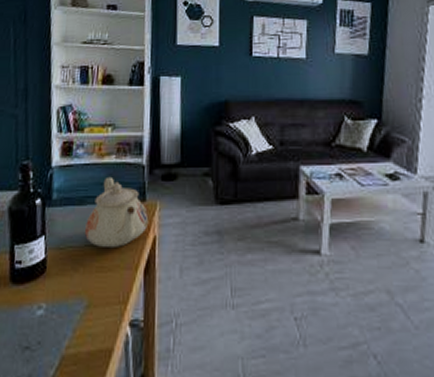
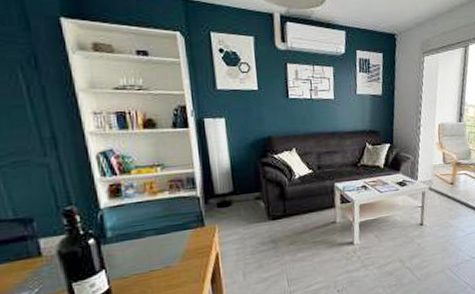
teapot: present [85,176,149,247] -> none [147,210,210,270]

